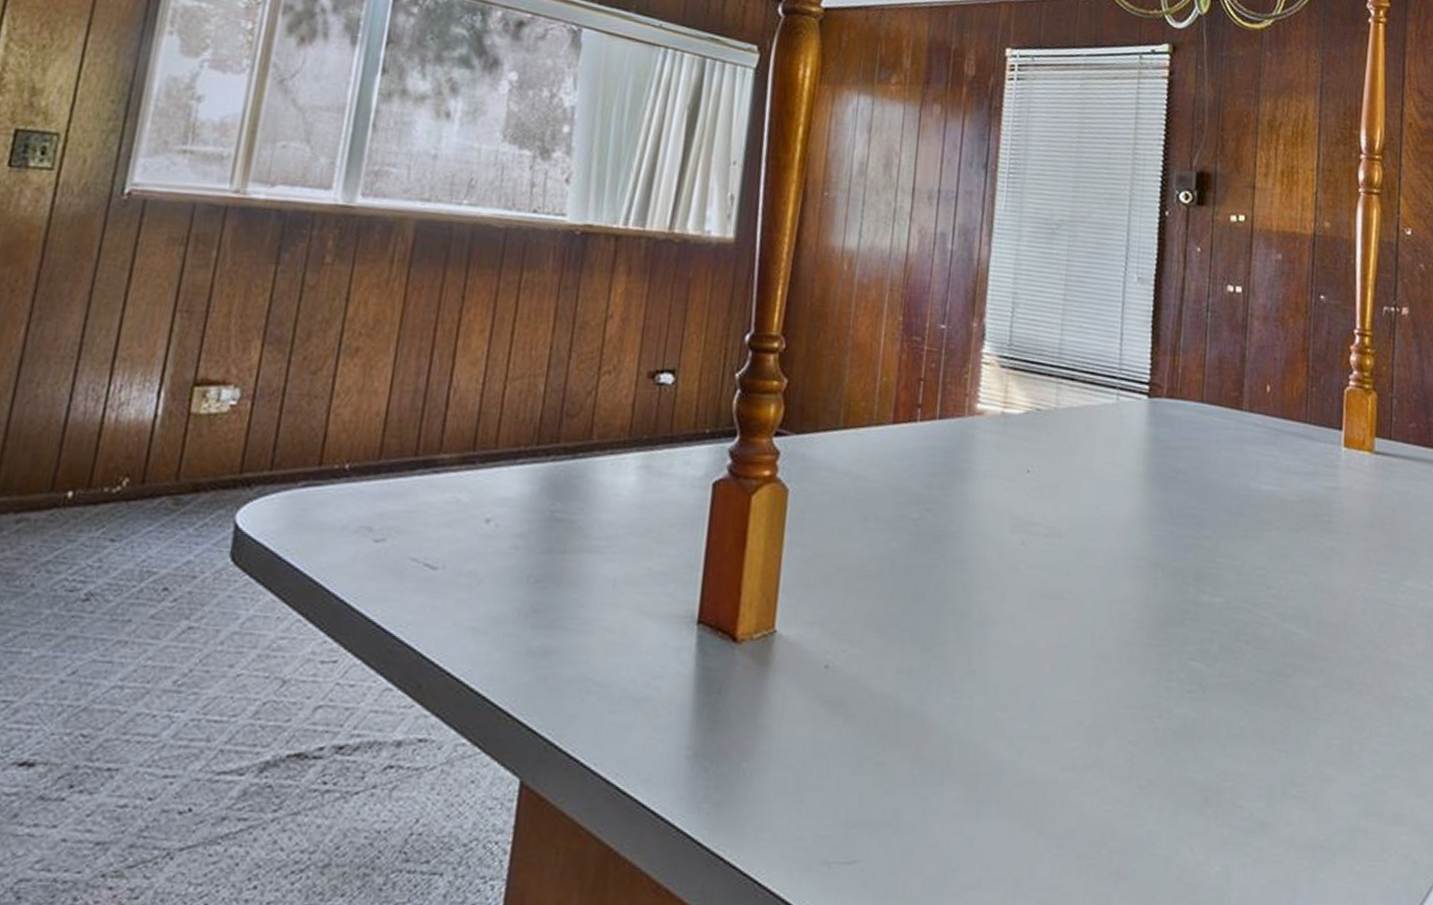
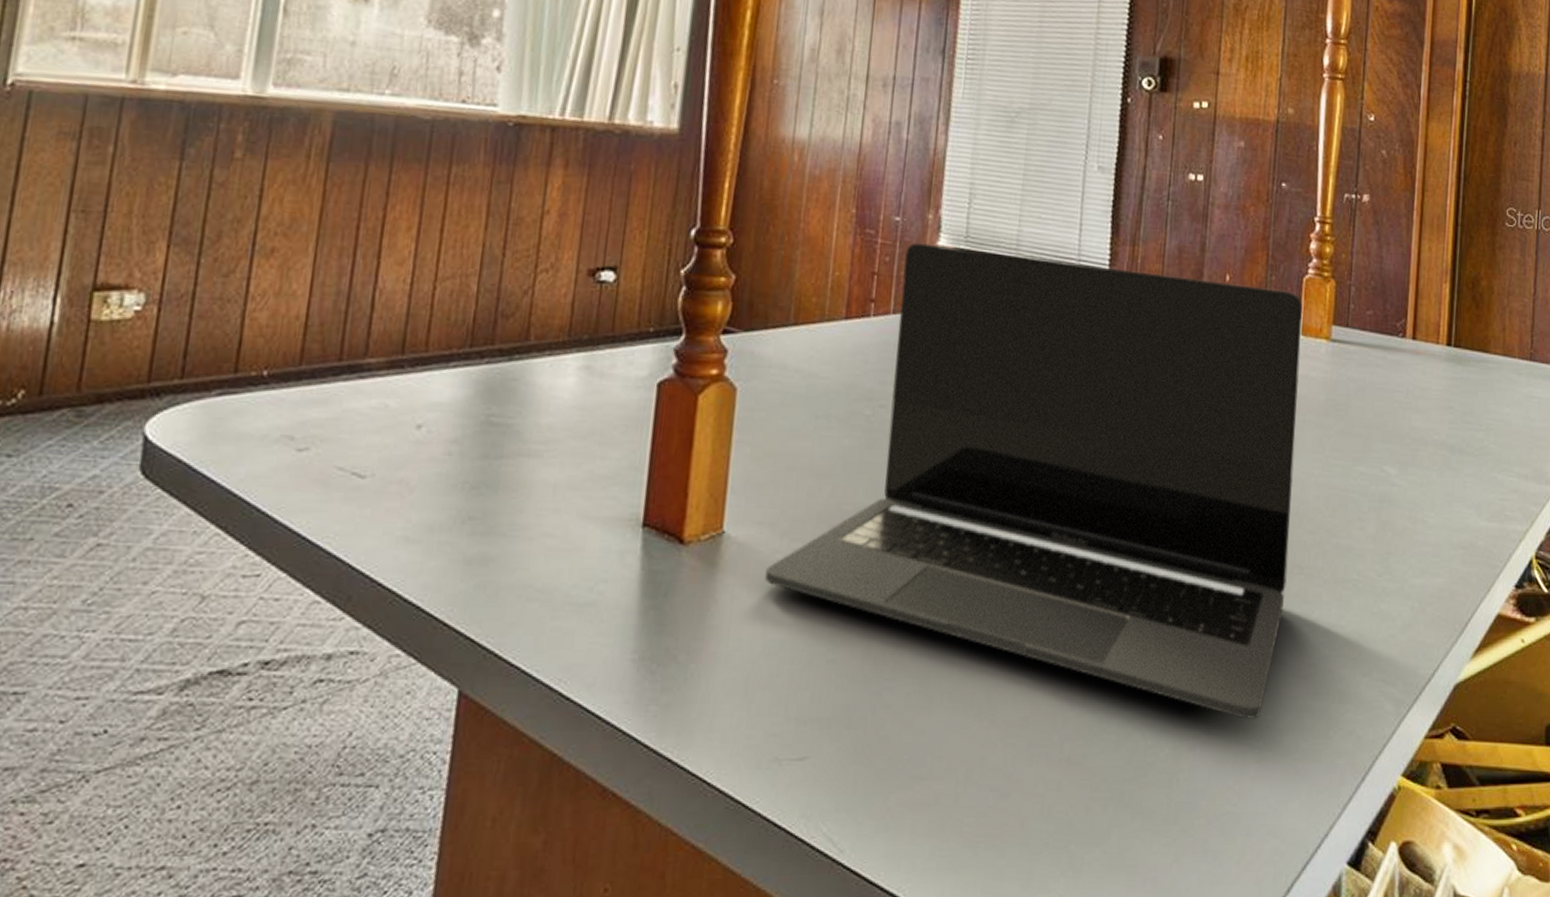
laptop: none [814,350,1344,839] -> present [764,242,1303,719]

